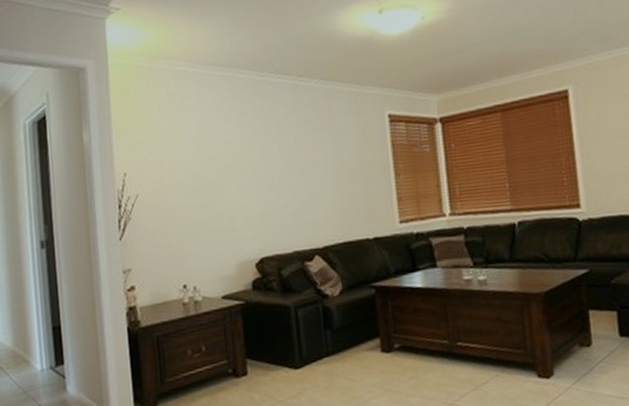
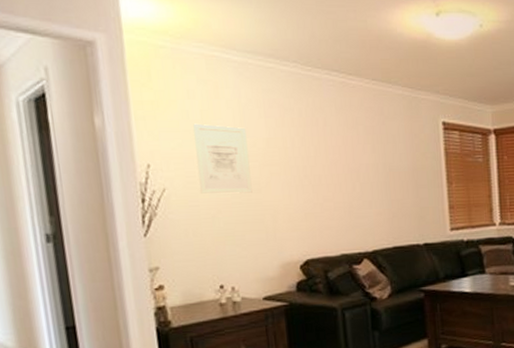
wall art: none [163,133,213,198] -> present [193,123,252,194]

